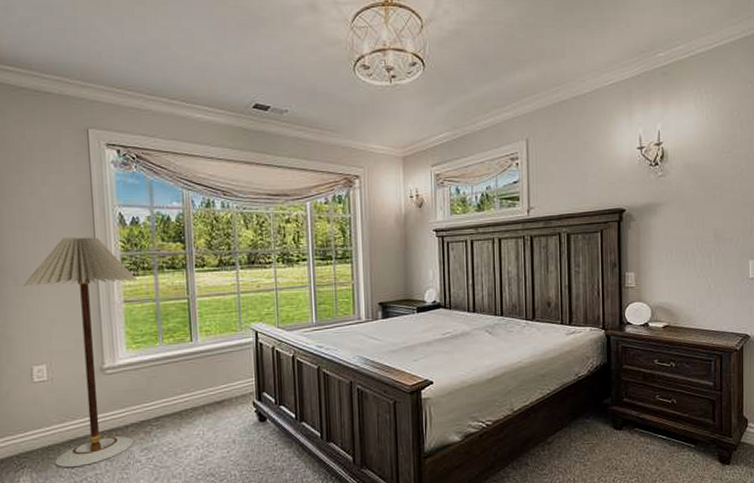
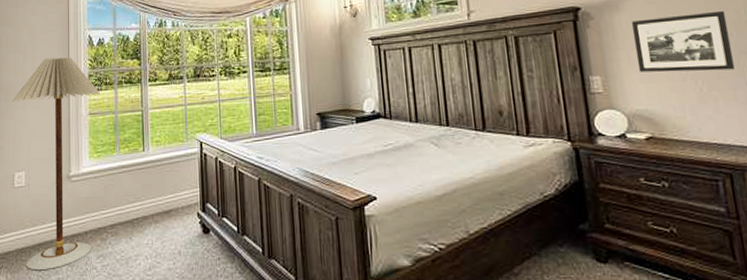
picture frame: none [664,218,737,271] -> present [631,10,736,72]

